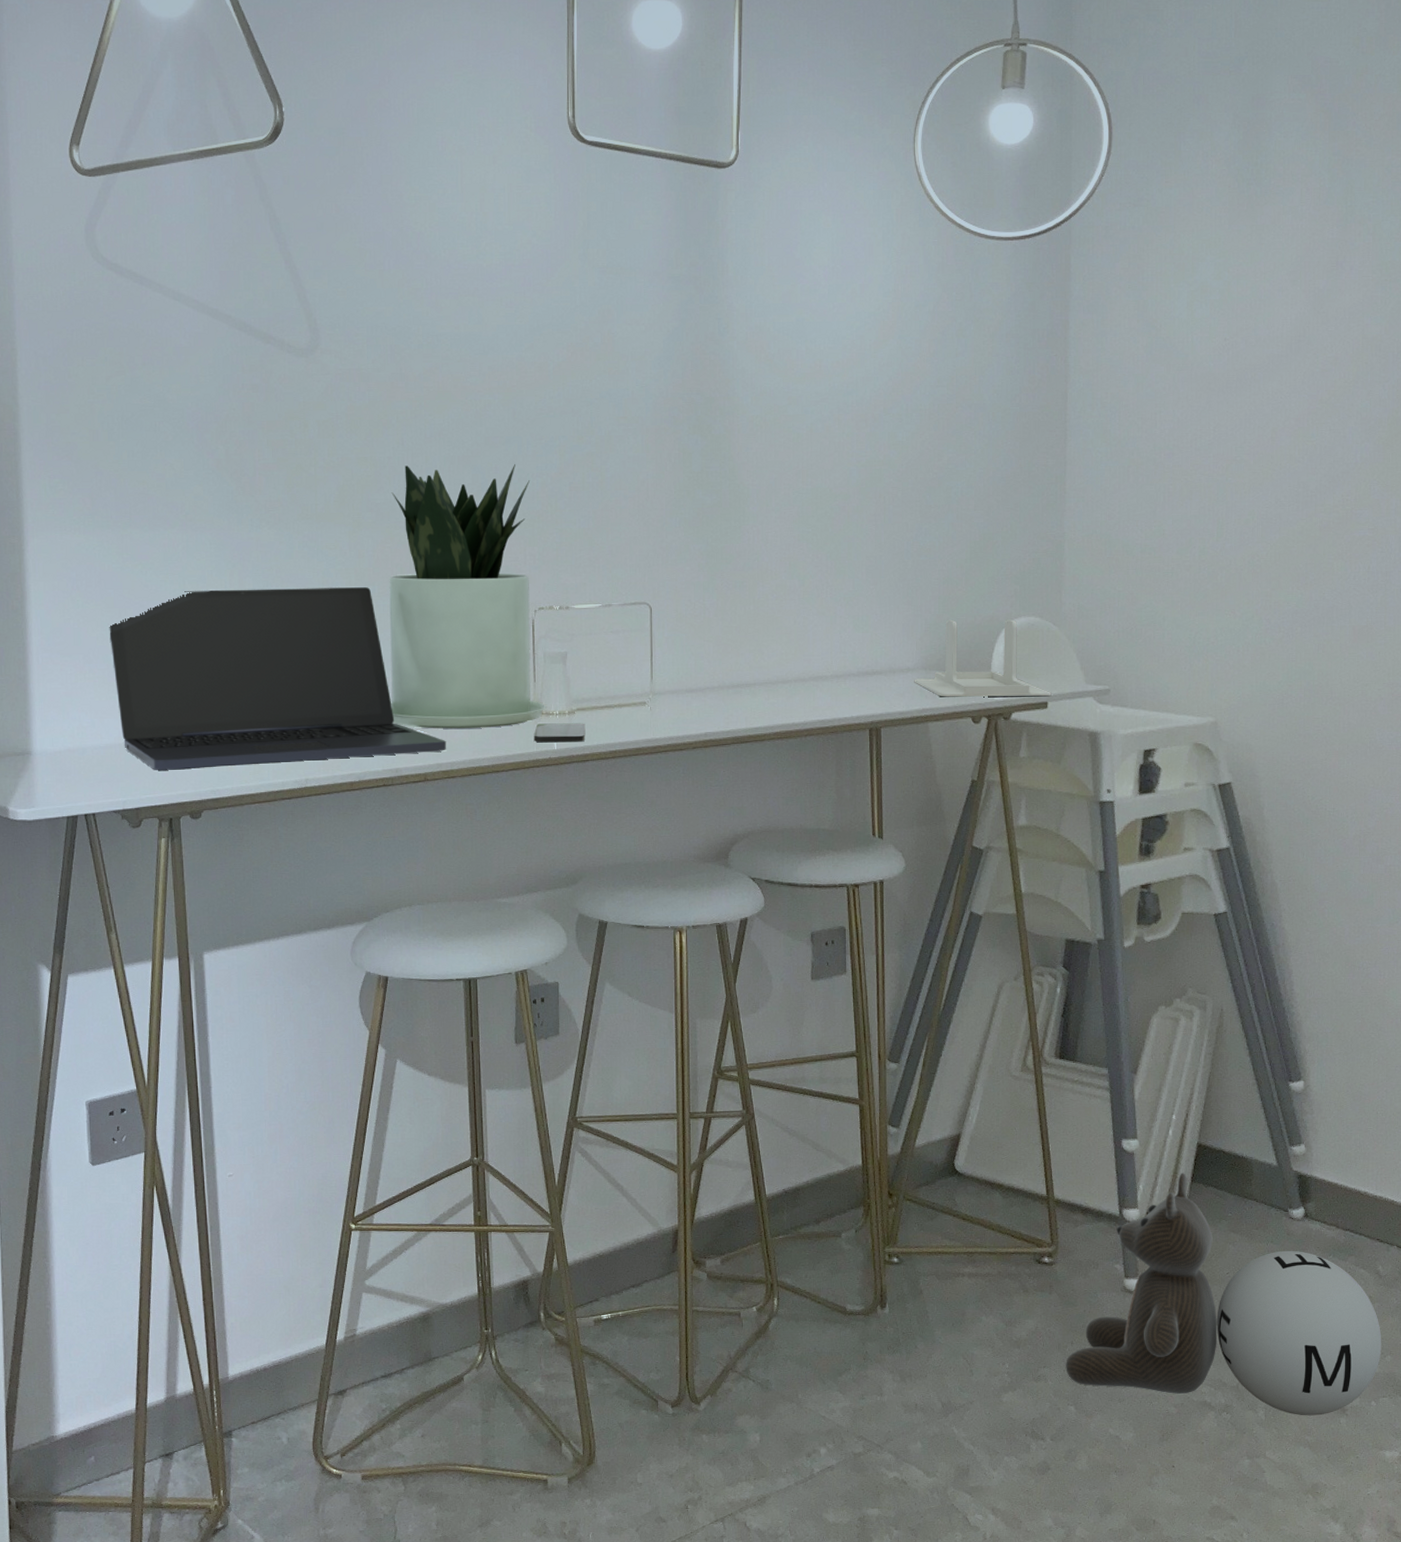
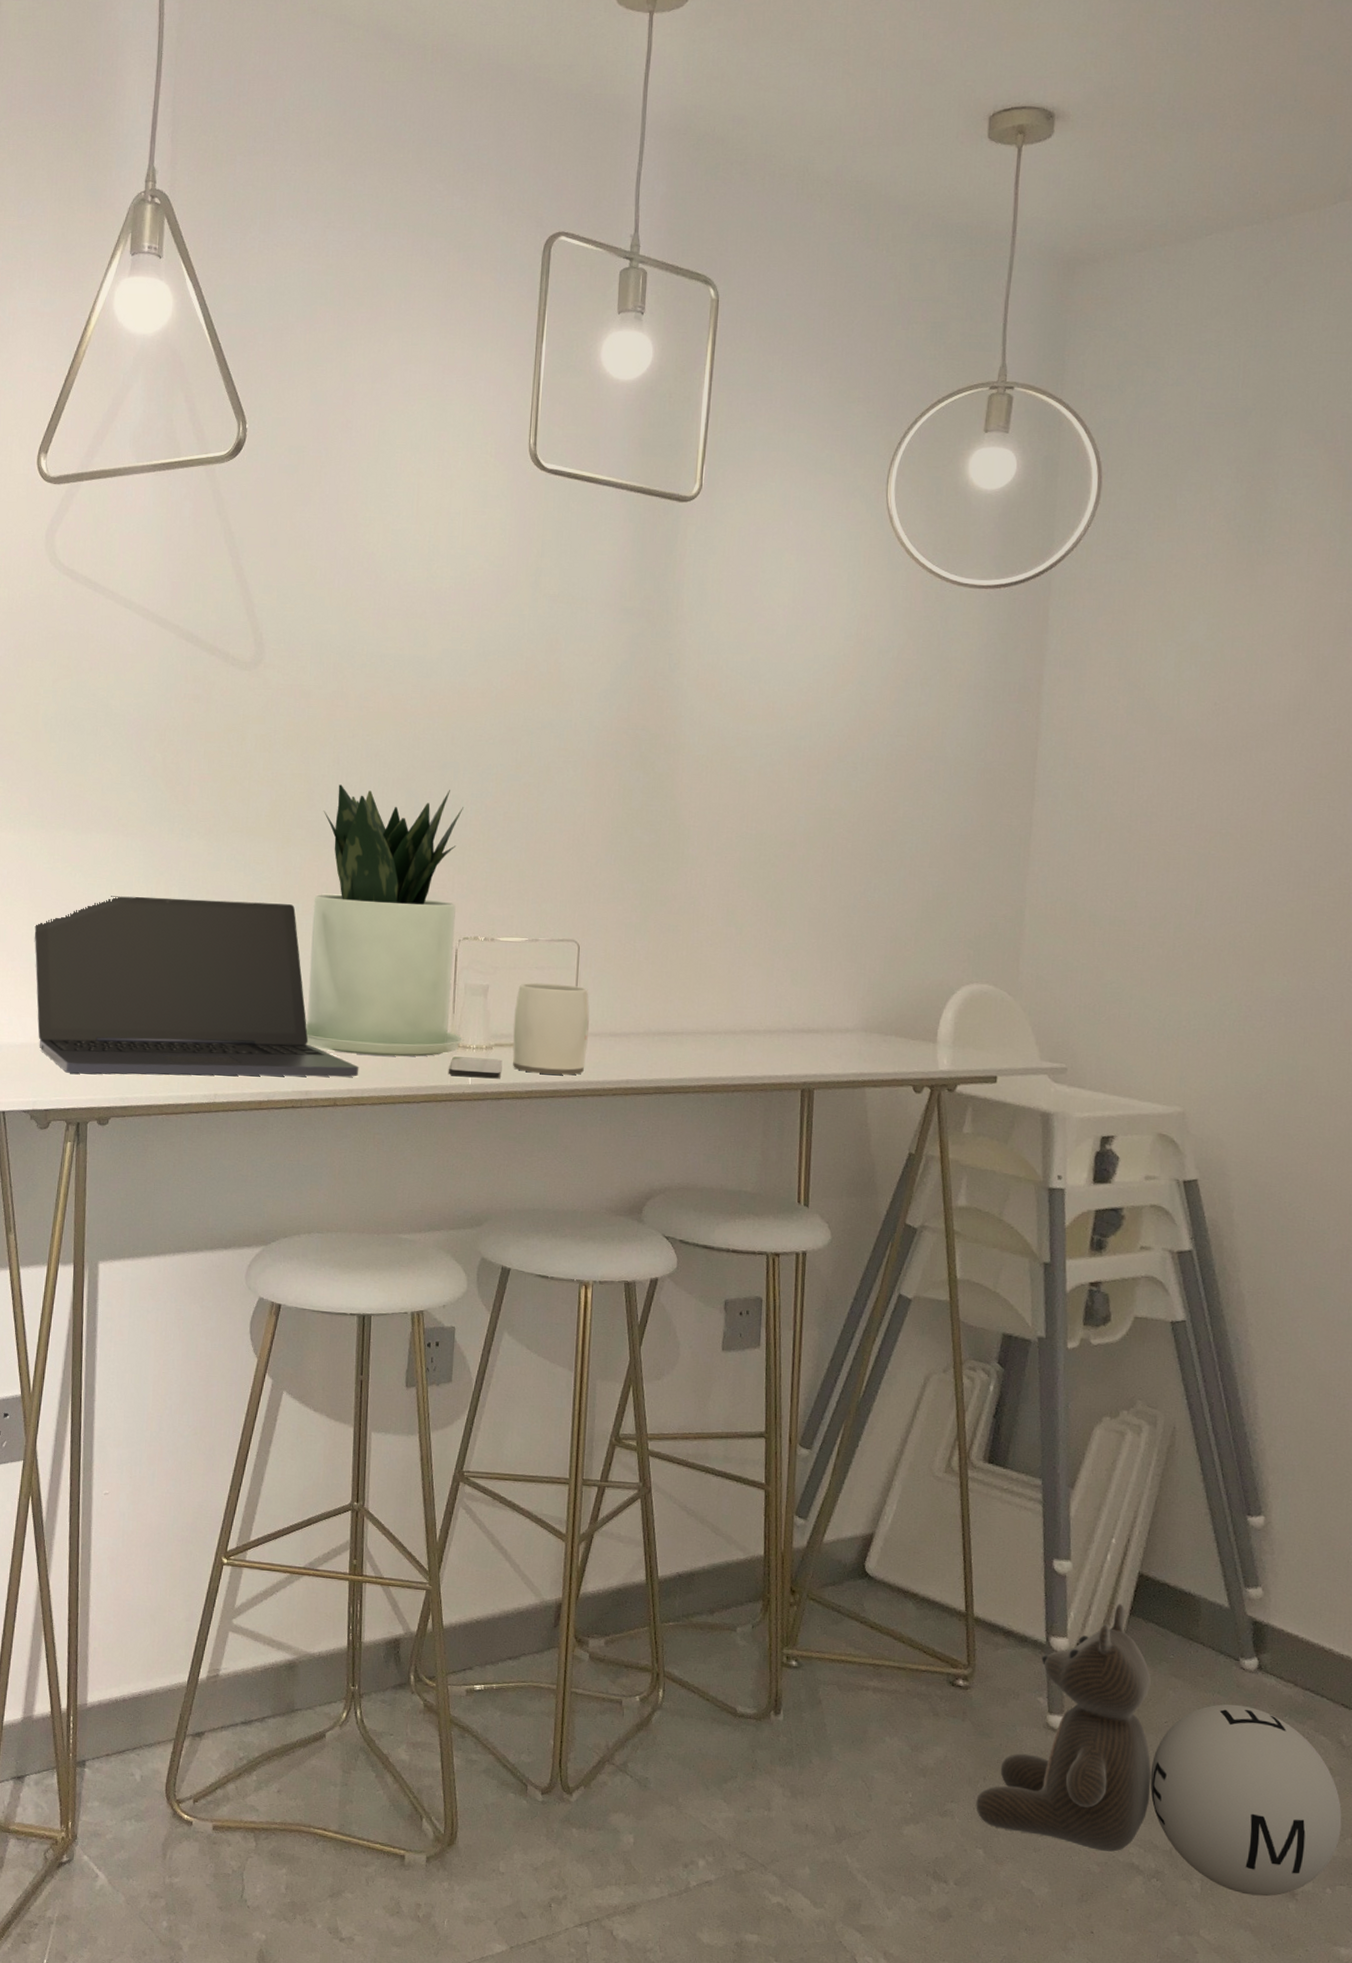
mug: none [593,646,667,734] -> present [512,982,590,1075]
napkin holder: present [914,619,1052,697] -> none [852,980,1002,1071]

